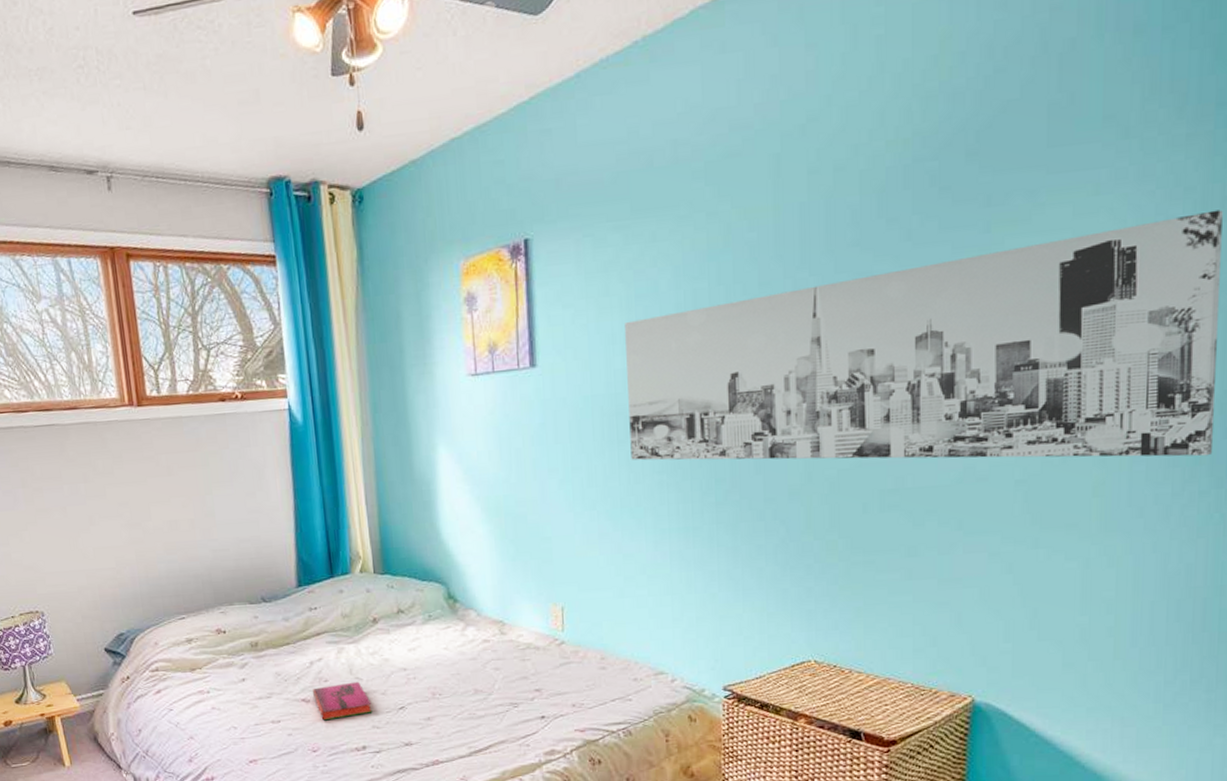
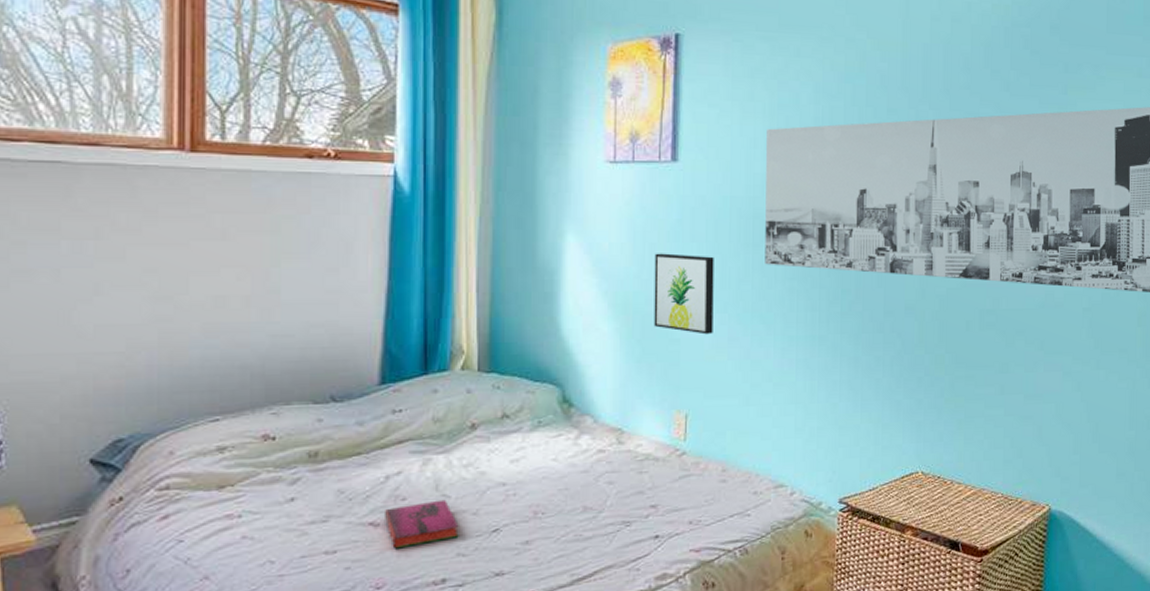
wall art: none [521,456,583,532] -> present [654,253,714,335]

